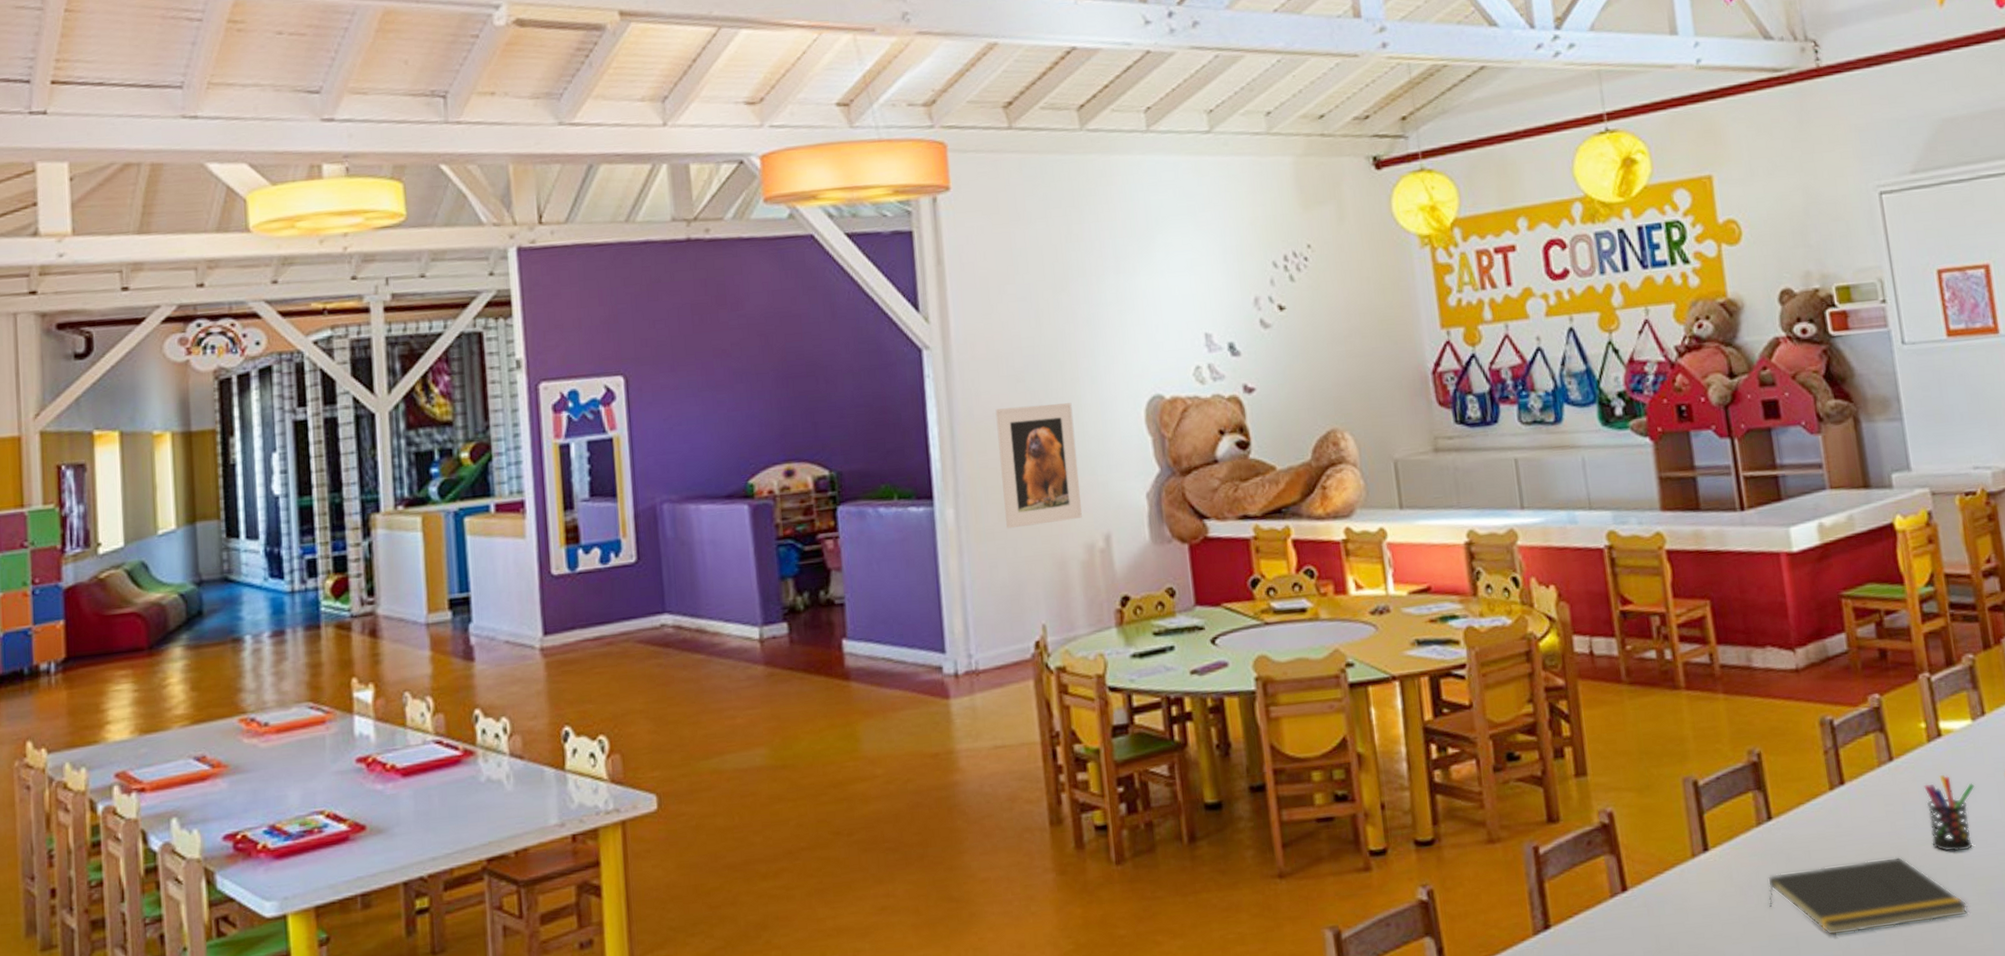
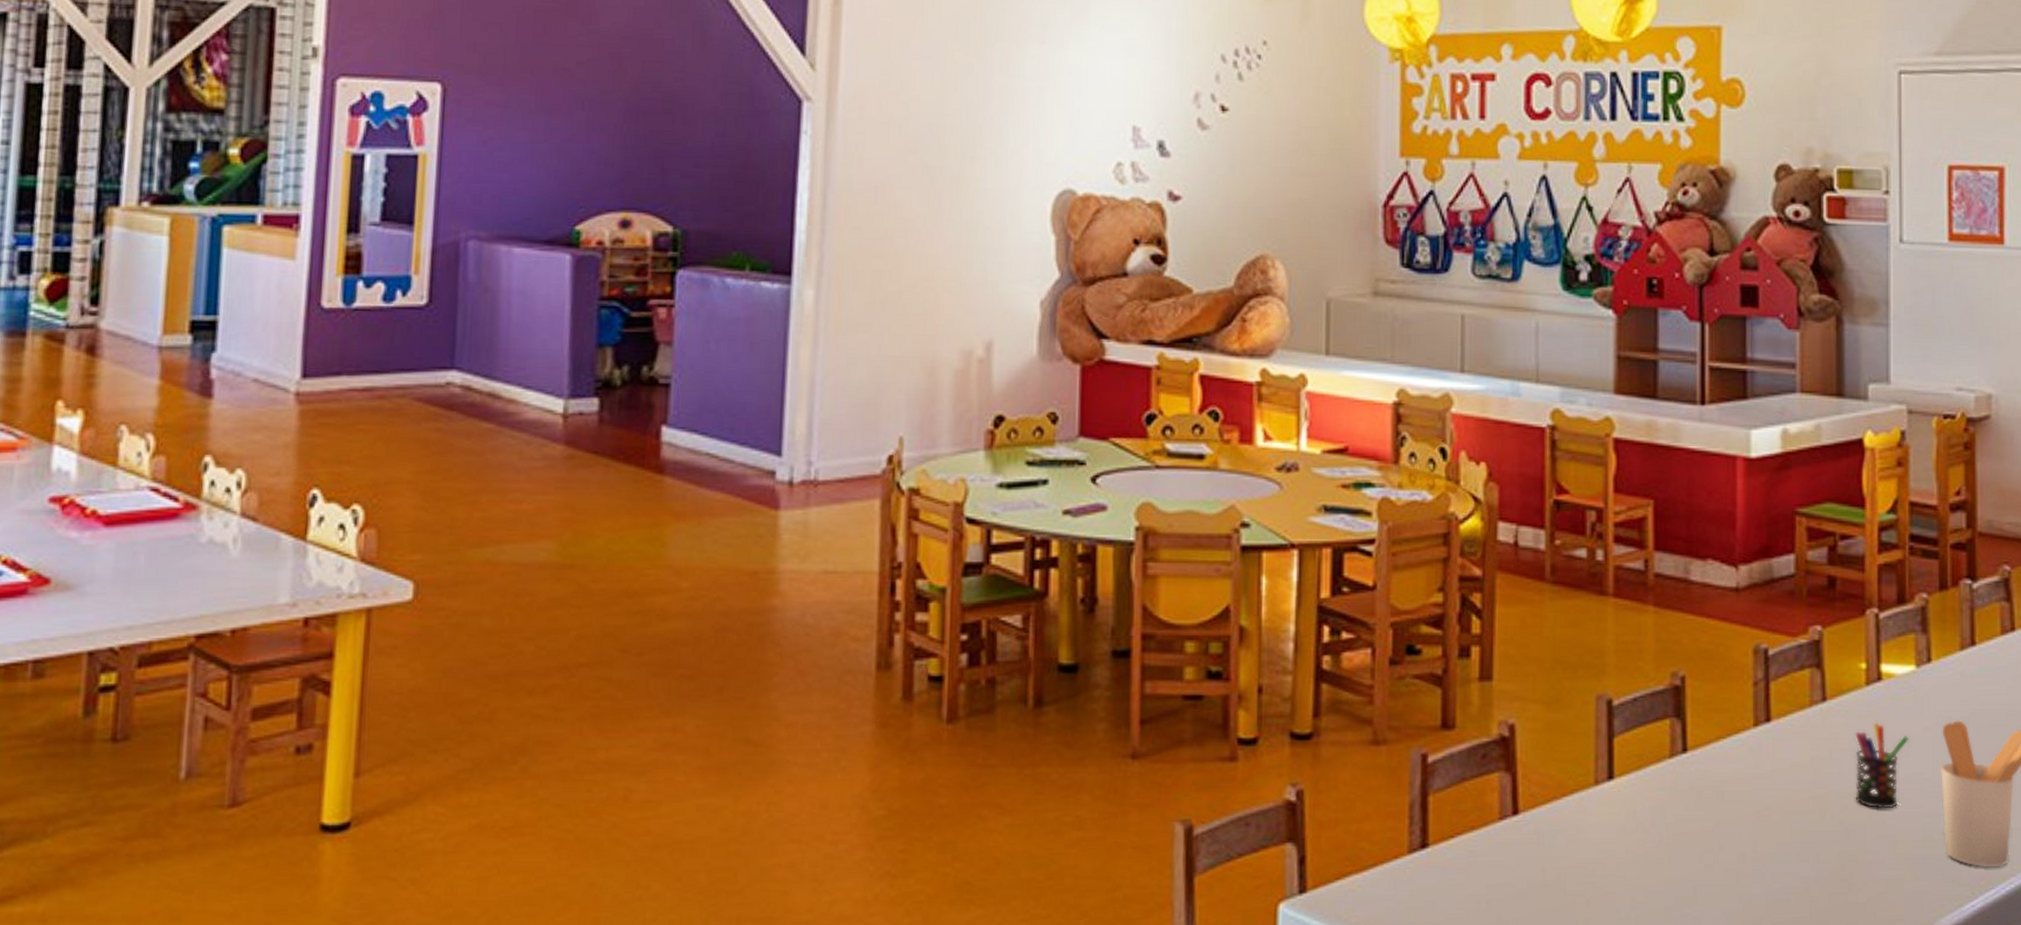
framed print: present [995,403,1082,529] -> none [873,181,969,322]
notepad: present [1767,856,1968,936] -> none [1671,807,1883,888]

